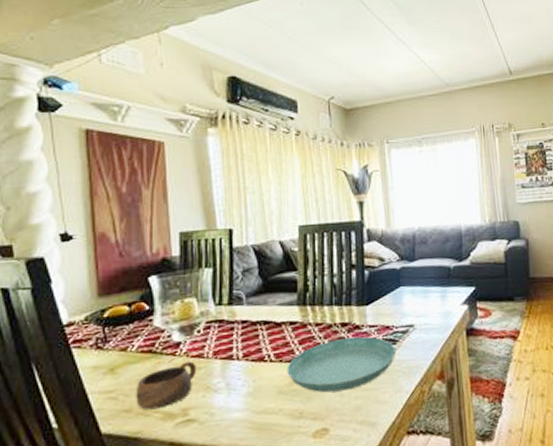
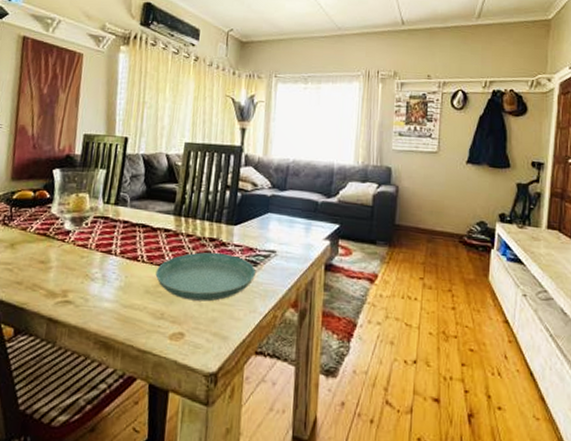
cup: present [136,361,197,410] -> none [27,249,81,286]

